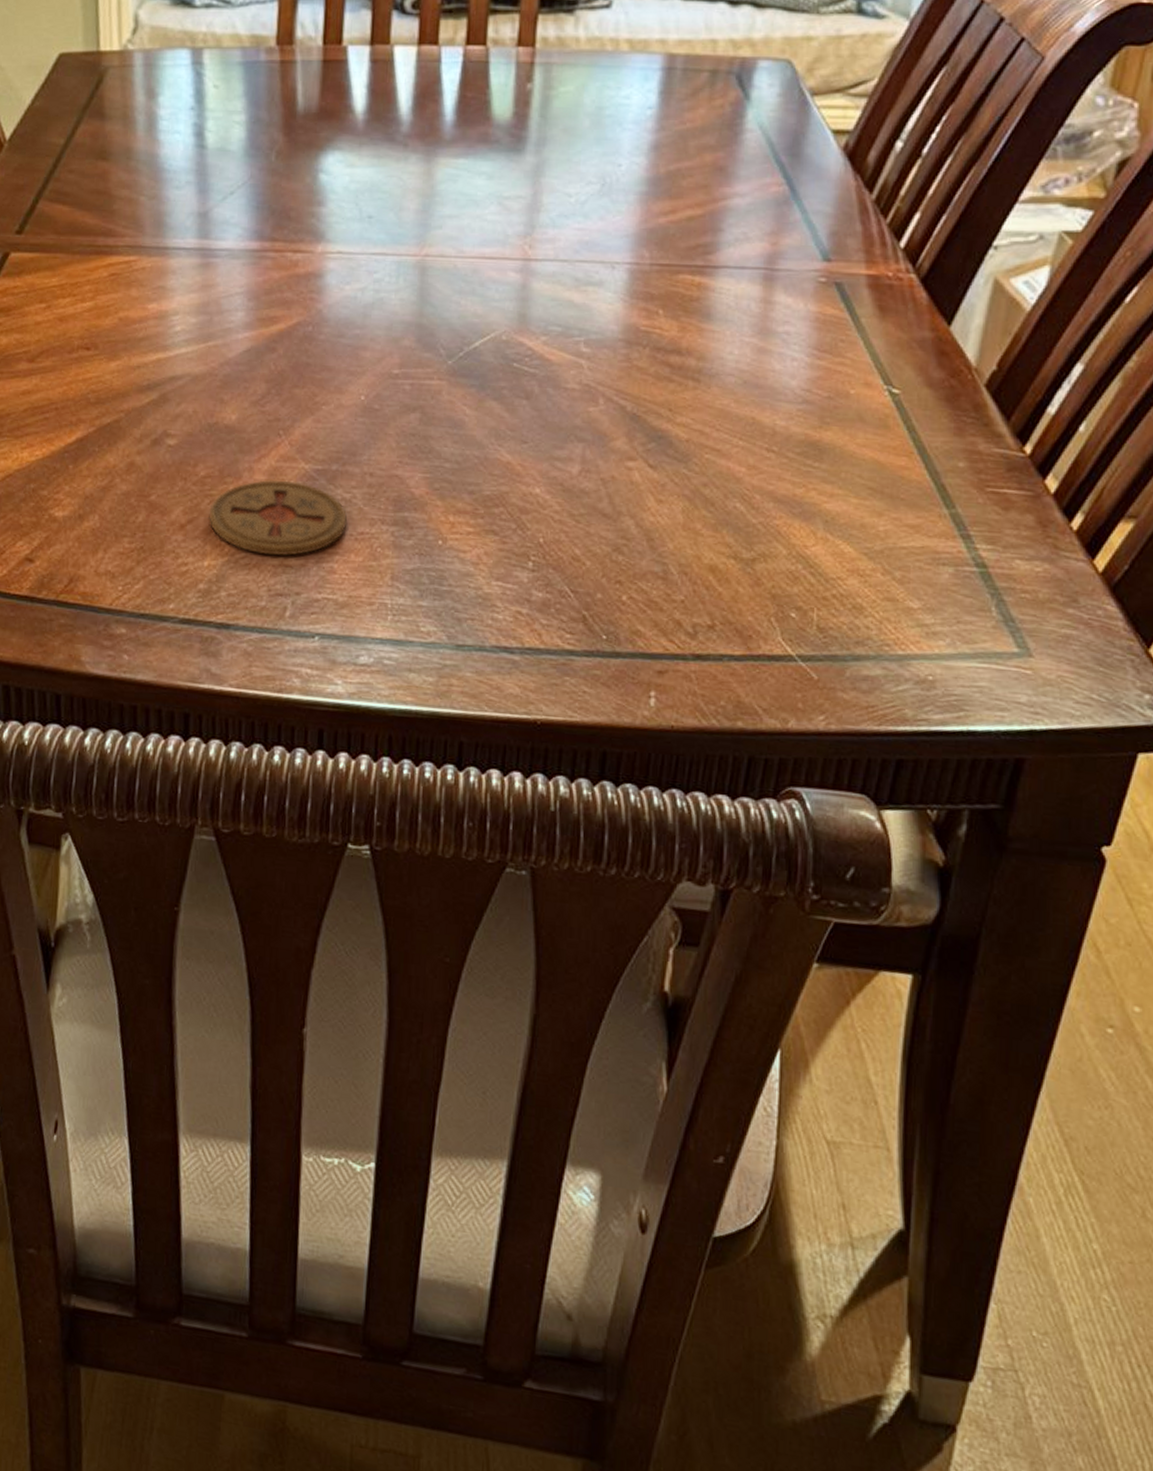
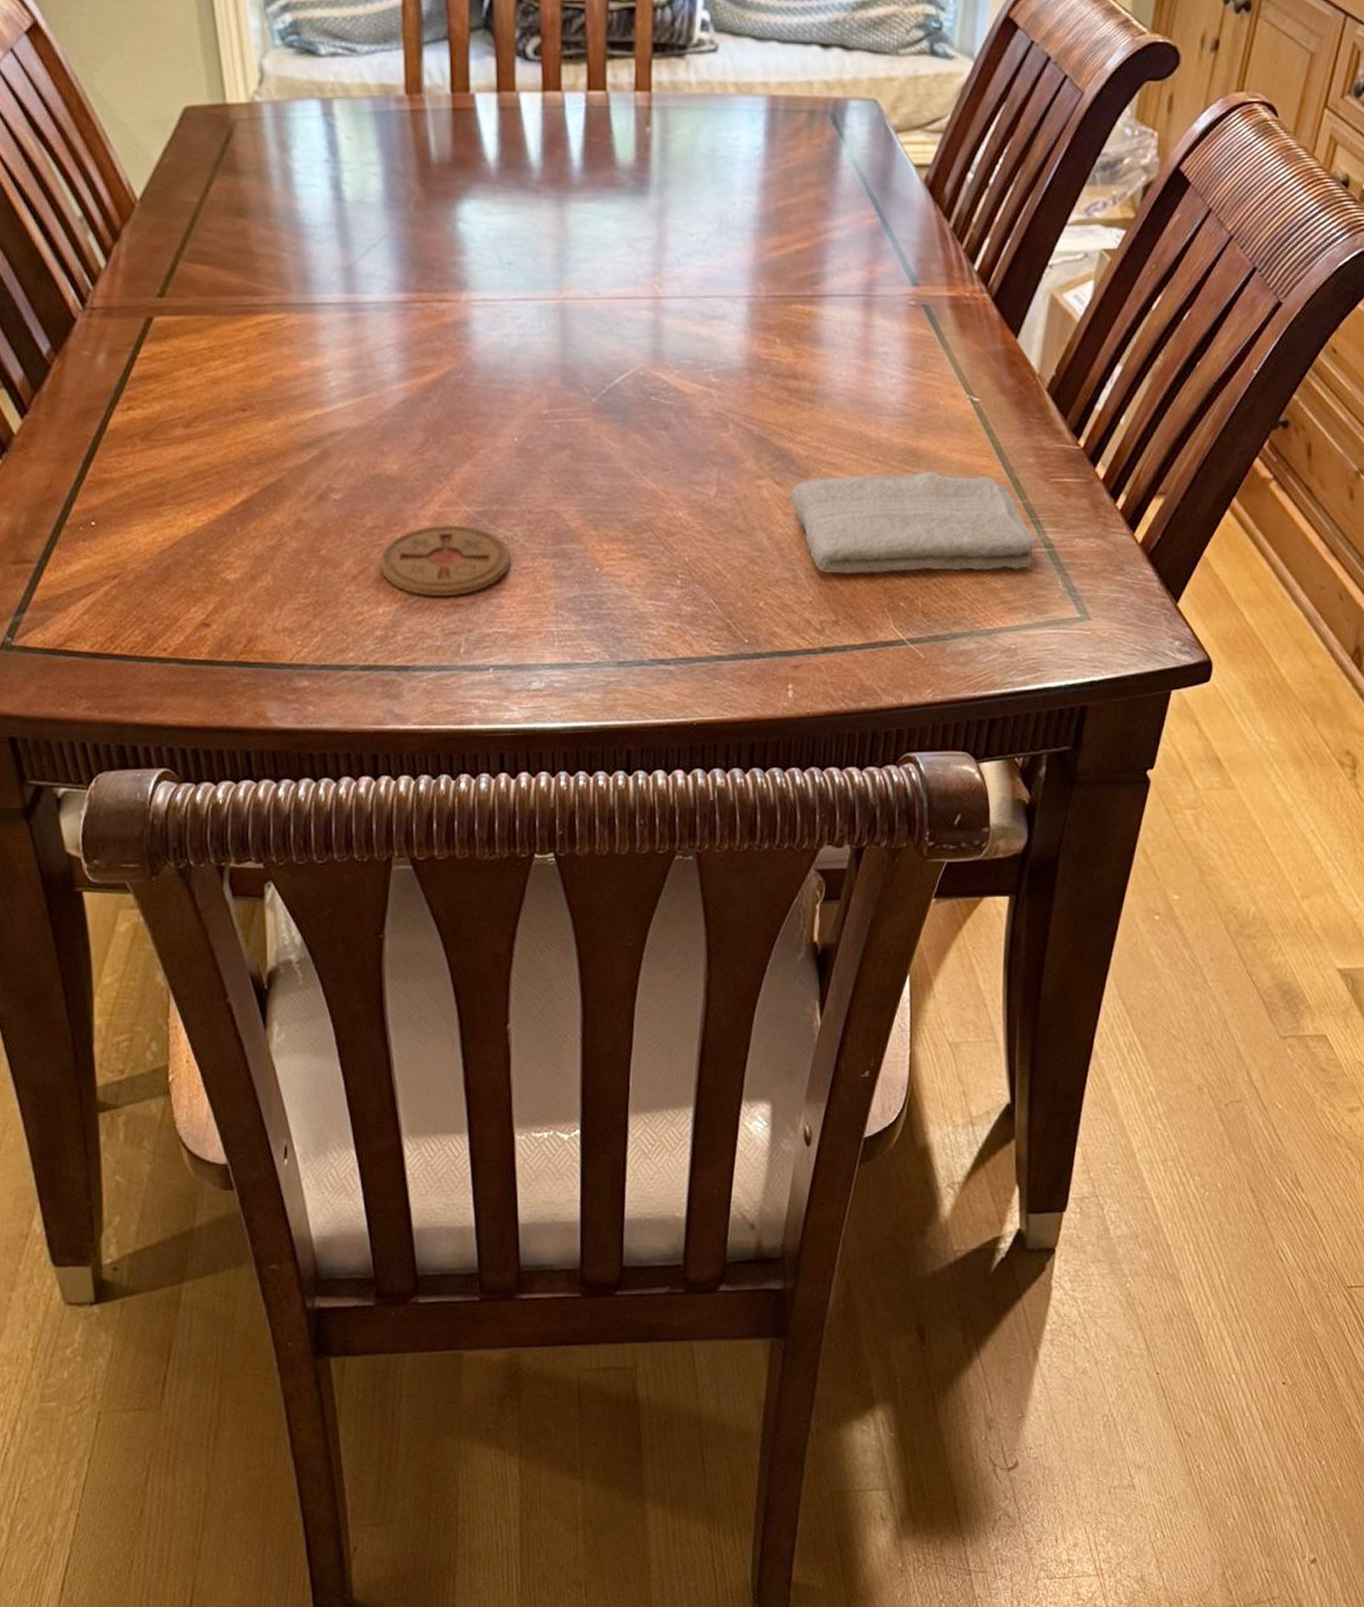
washcloth: none [663,463,966,590] -> present [788,471,1037,574]

